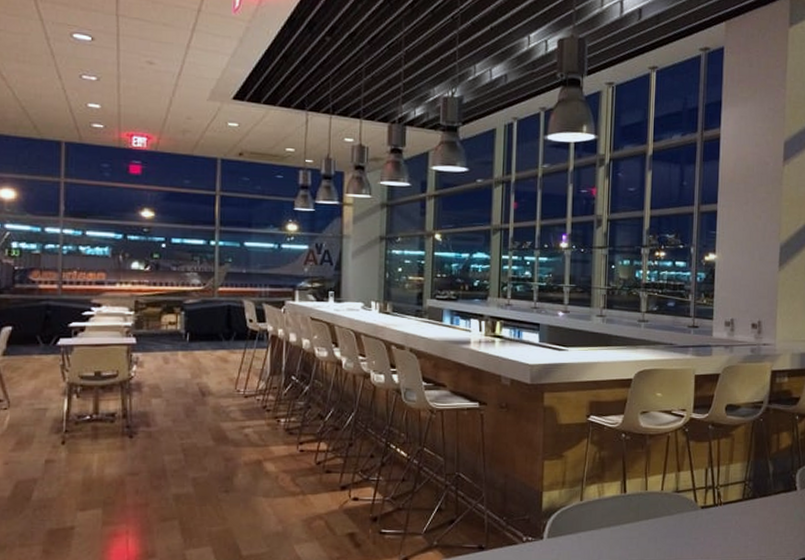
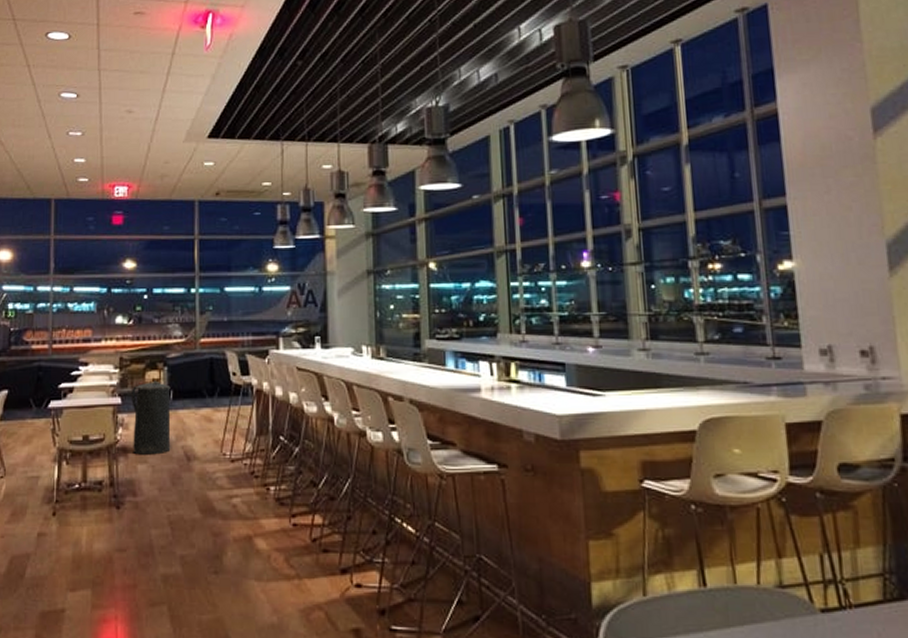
trash can: none [147,323,187,390] -> present [132,380,171,455]

